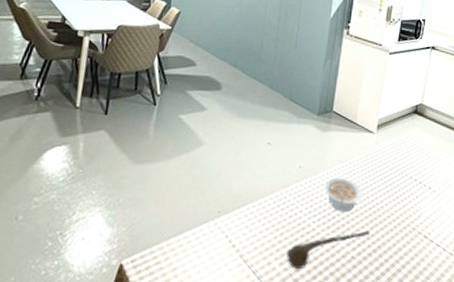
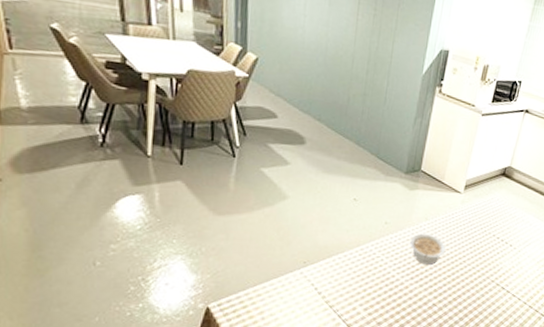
spoon: present [285,230,371,269] -> none [370,282,452,313]

